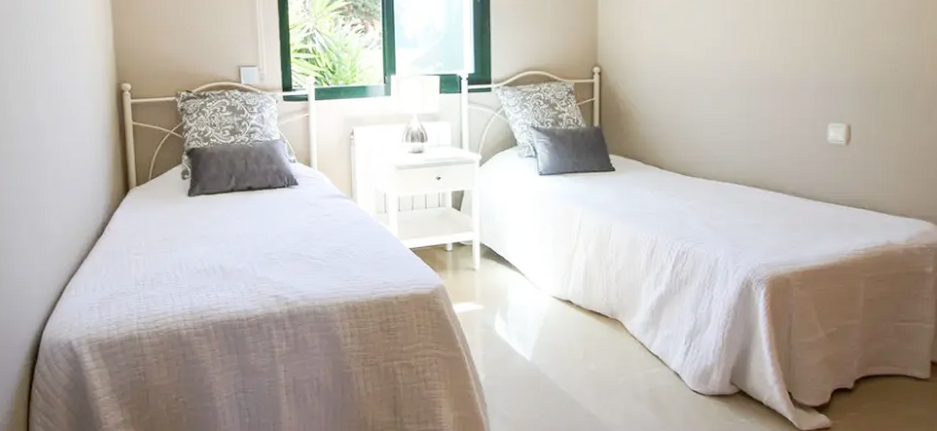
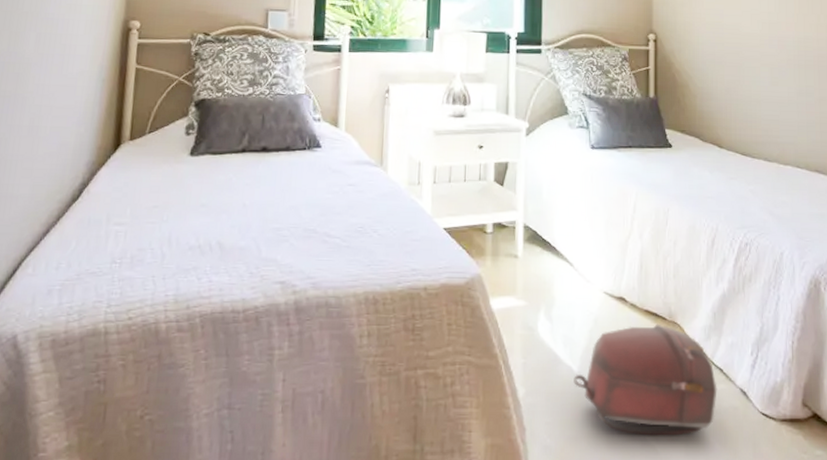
backpack: none [527,321,654,409] -> present [573,323,717,436]

